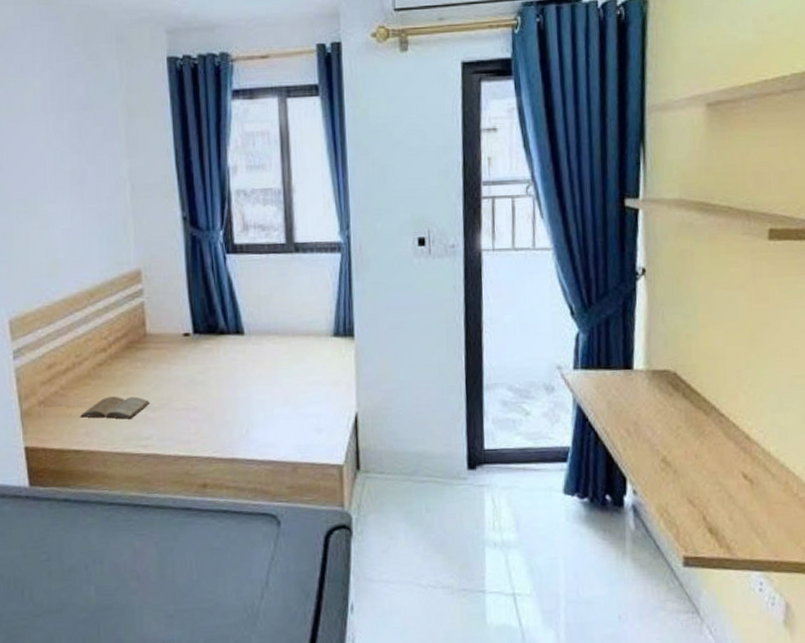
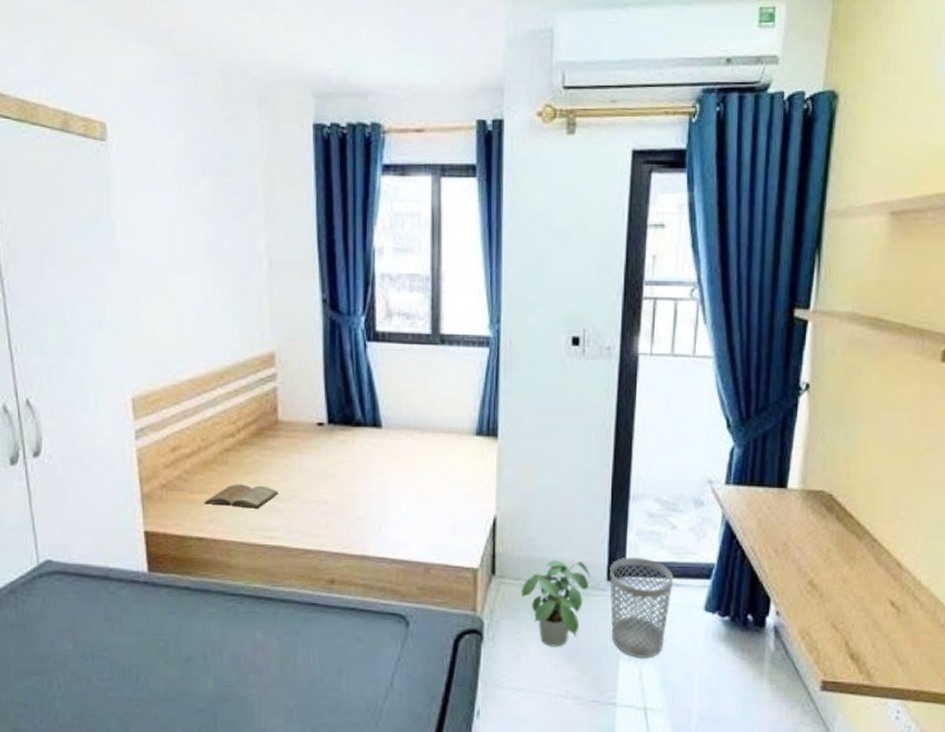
potted plant: none [385,452,452,538] -> present [521,560,591,647]
wastebasket: none [469,444,532,544] -> present [610,557,674,658]

